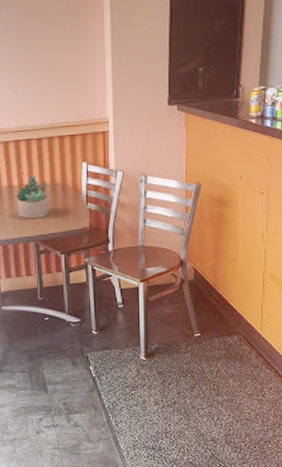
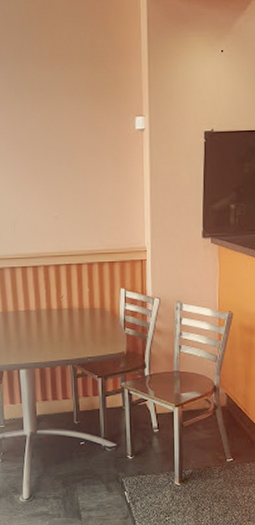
succulent plant: present [16,175,50,219] -> none [55,299,88,342]

